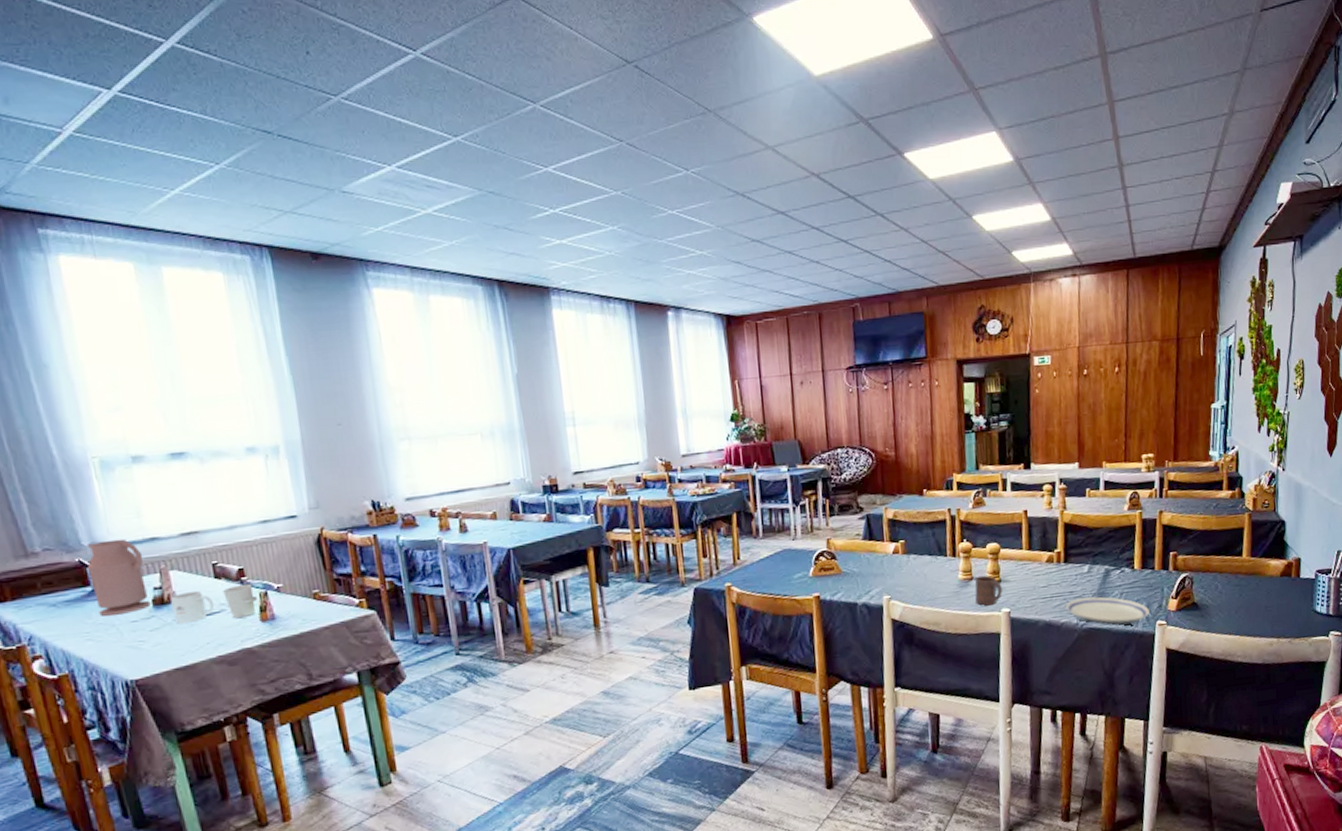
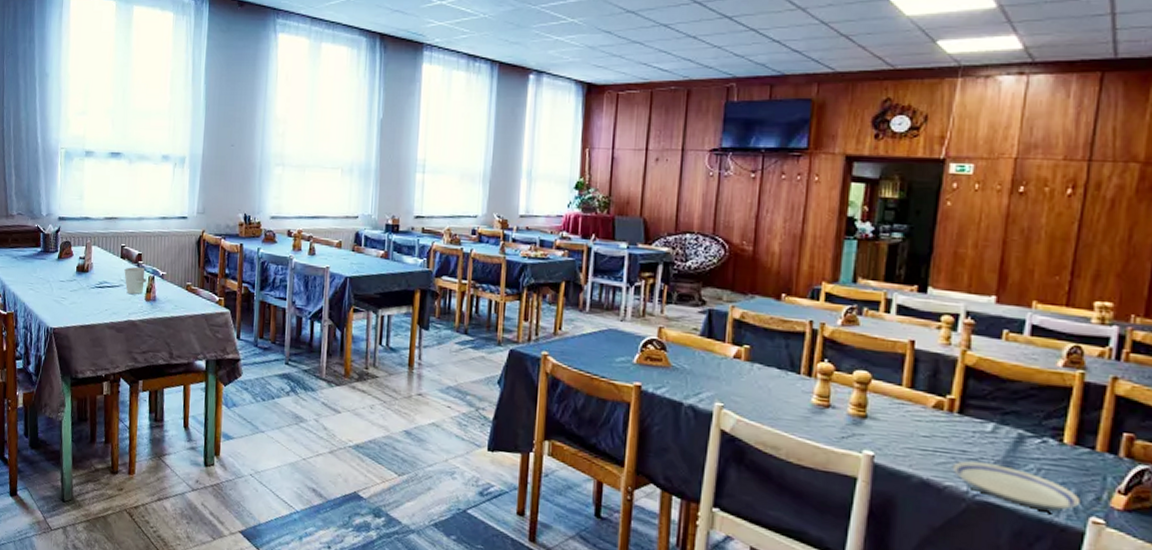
water jug: present [86,538,151,616] -> none [41,214,78,274]
mug: present [170,590,215,625] -> none [88,265,117,292]
cup: present [974,575,1002,606] -> none [830,404,867,443]

